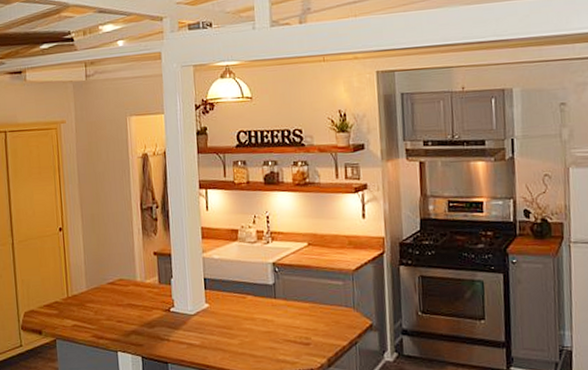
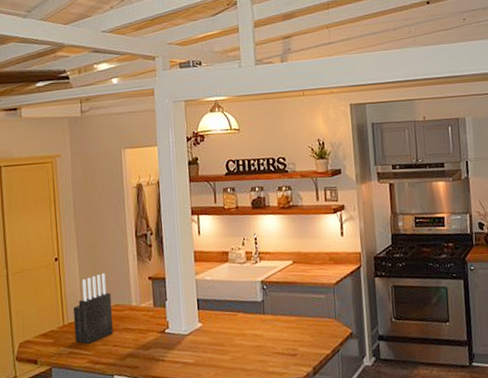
knife block: none [77,246,117,318] -> present [72,273,113,345]

